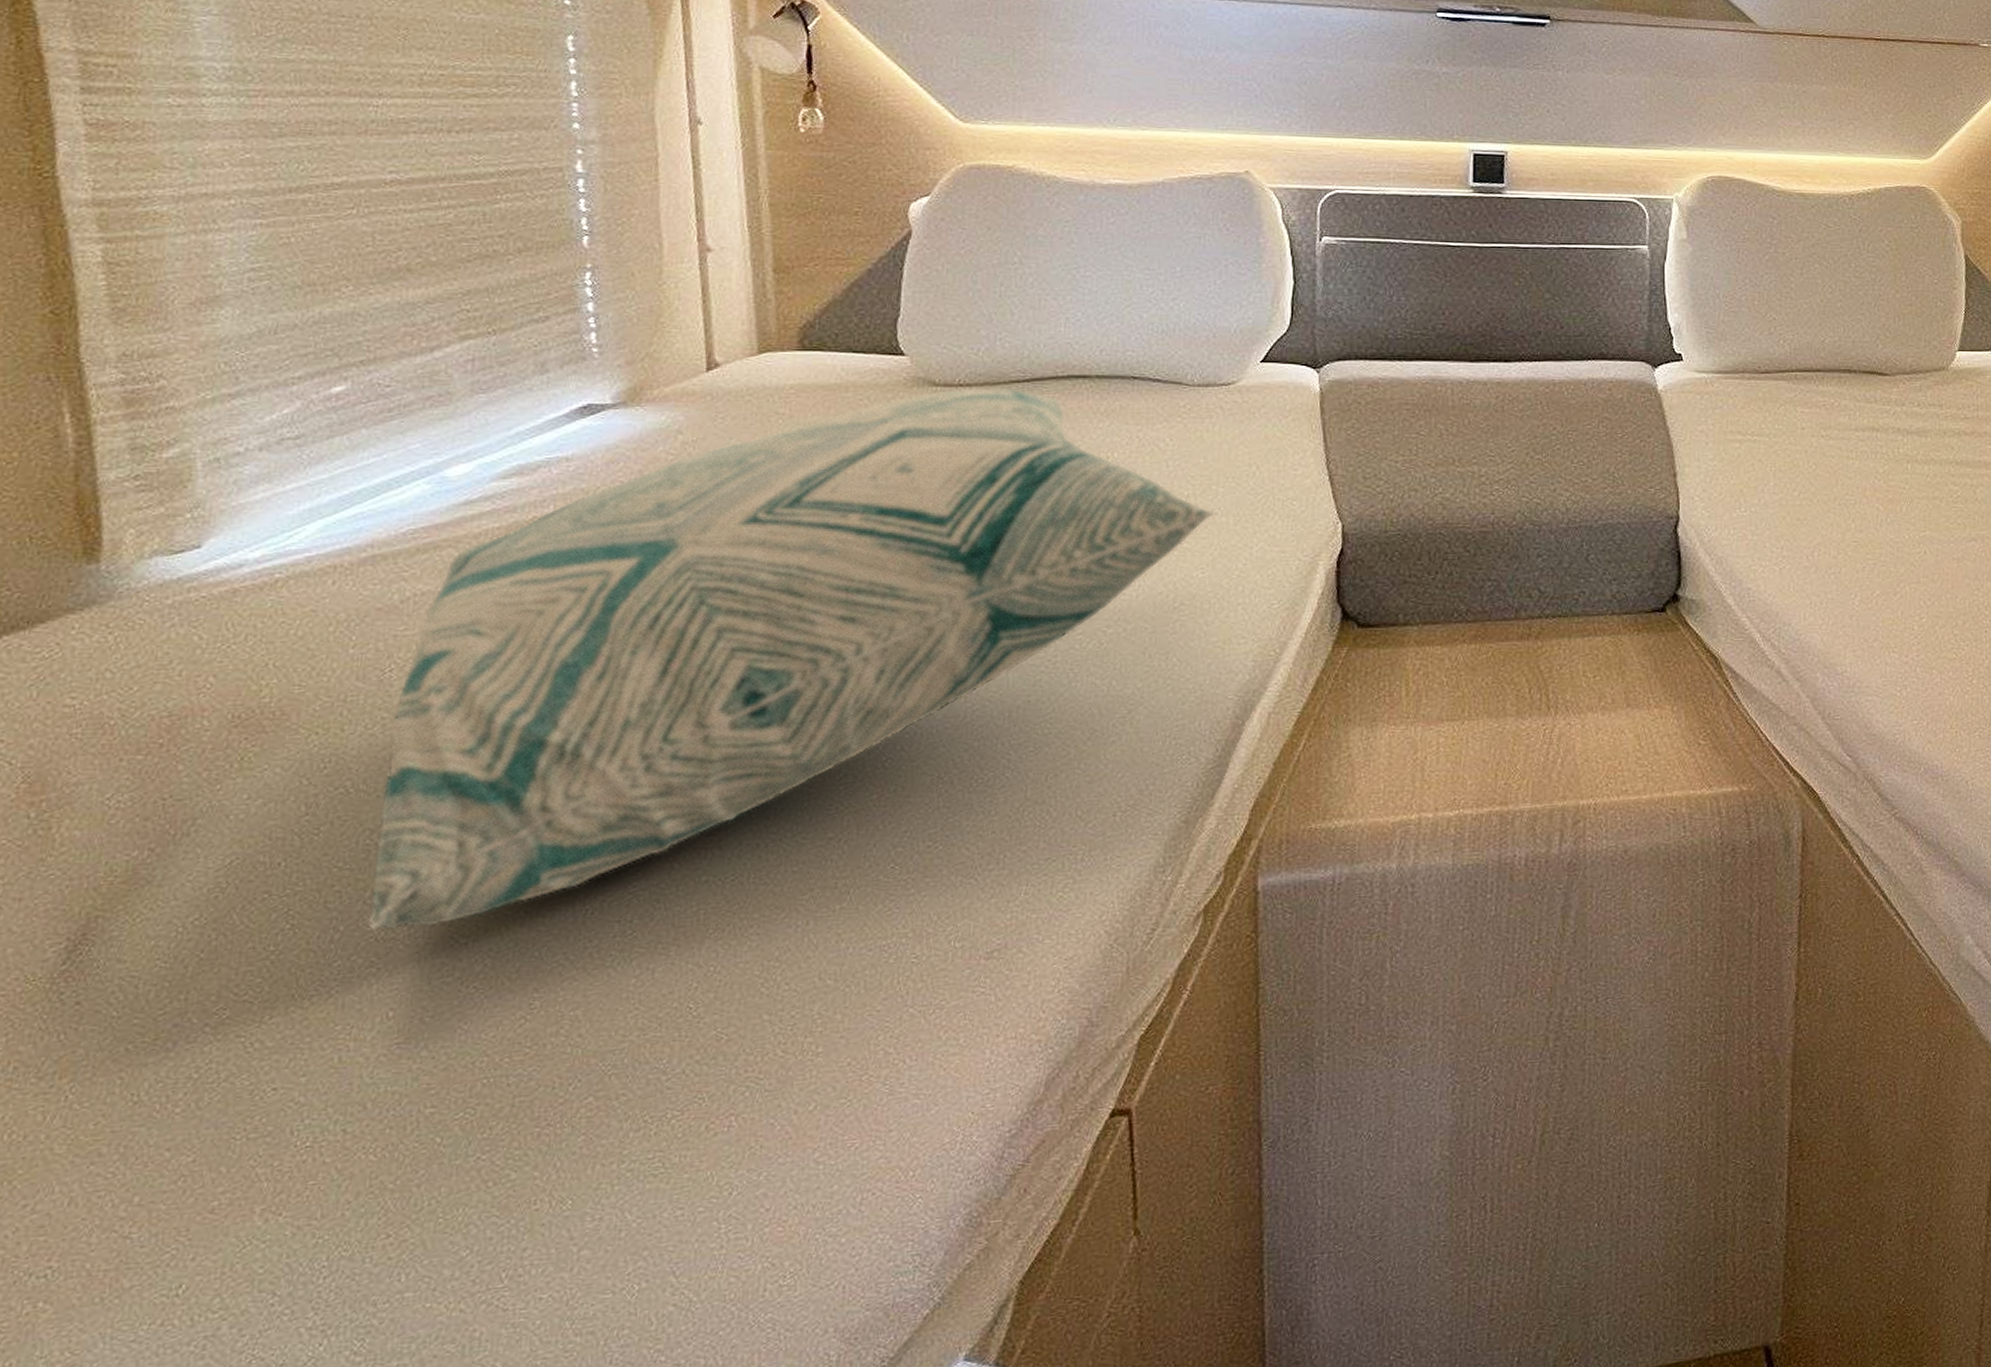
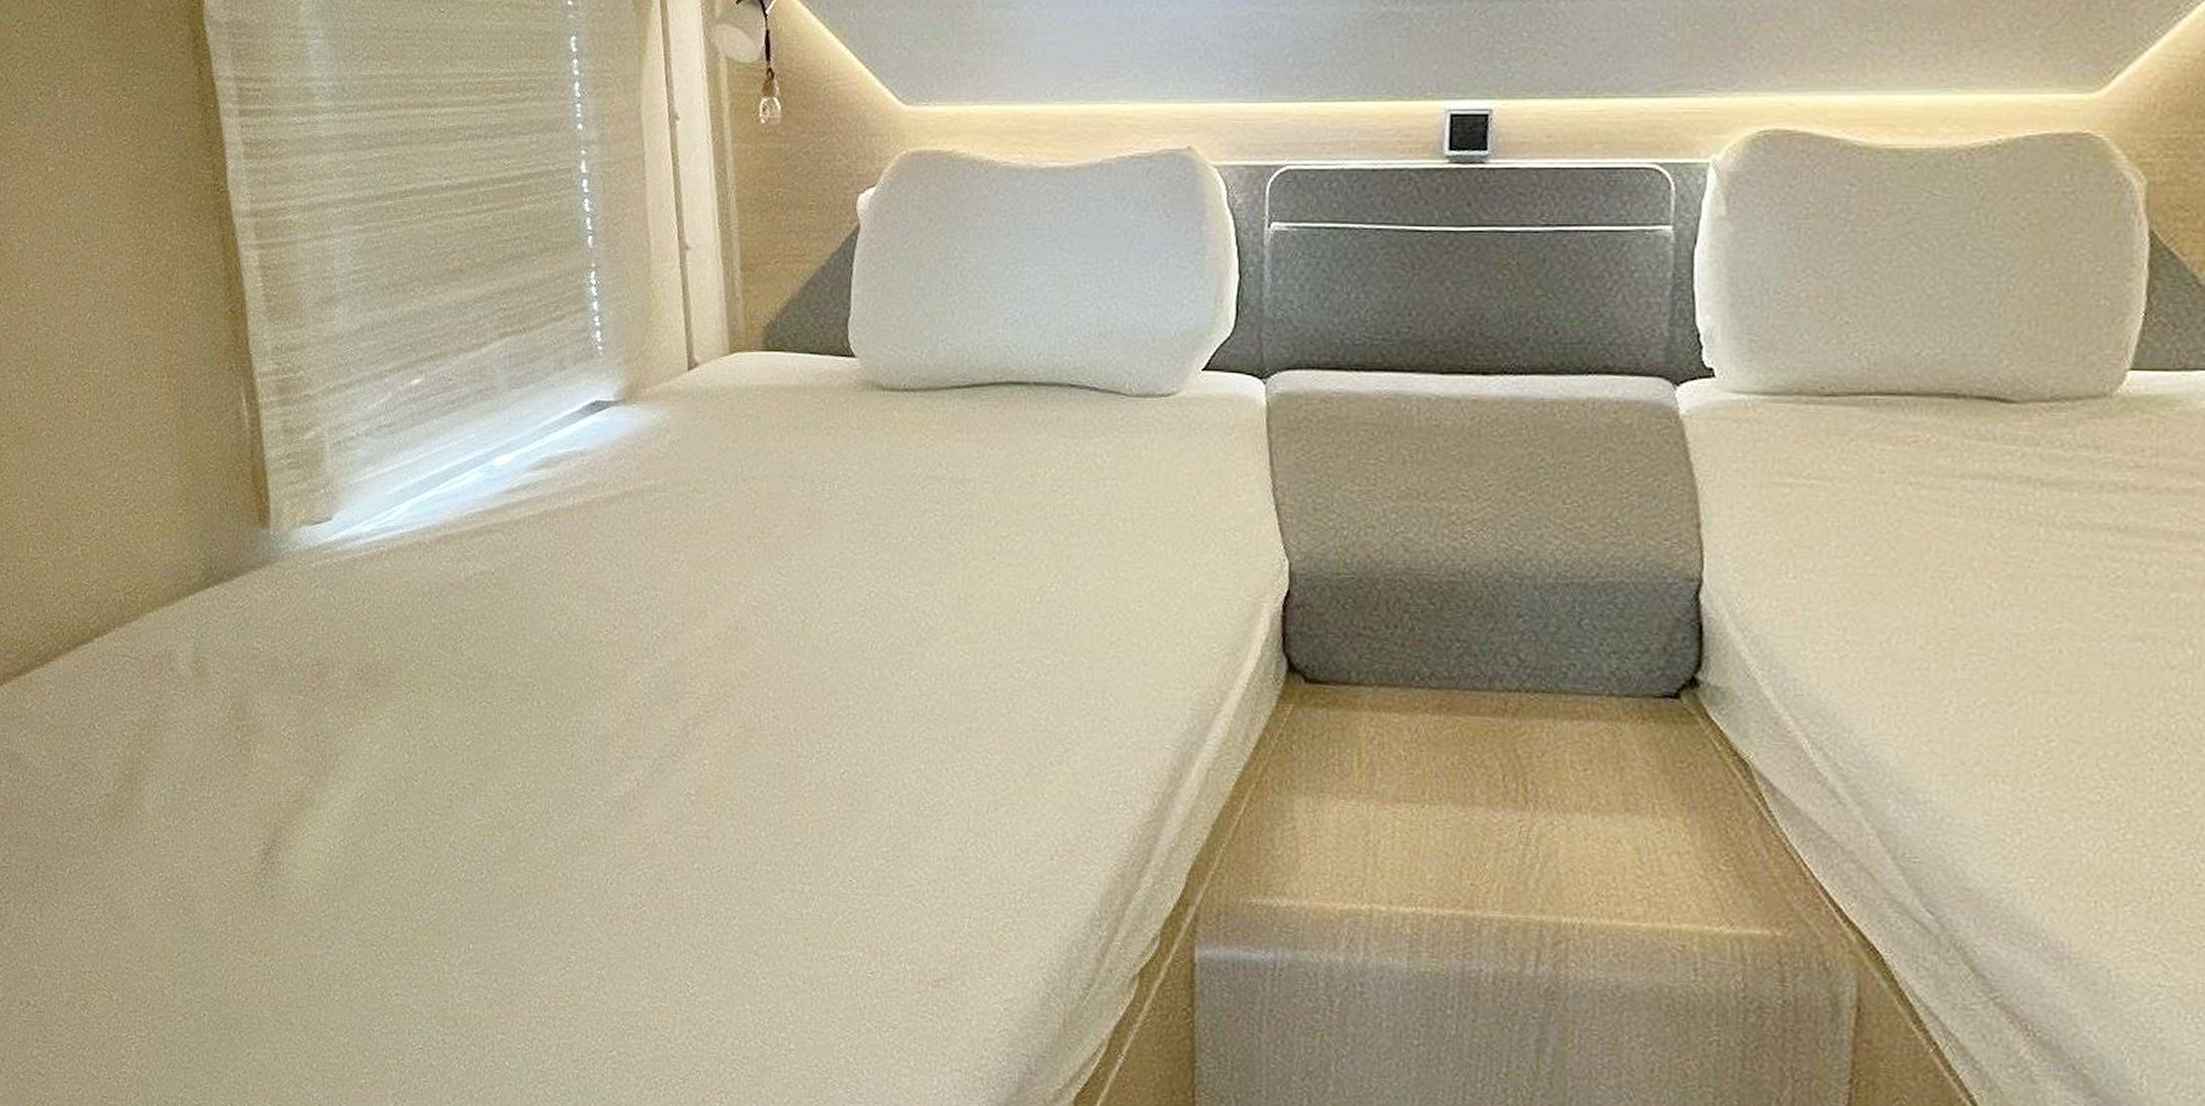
decorative pillow: present [367,388,1215,931] -> none [452,393,1154,875]

